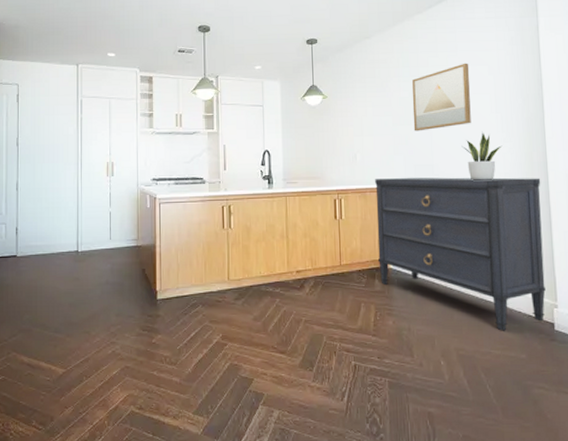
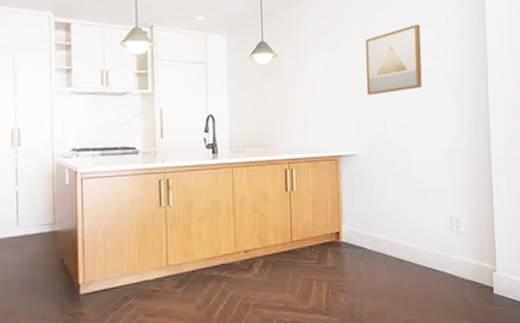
dresser: present [375,177,546,331] -> none [328,144,486,299]
potted plant: present [461,131,502,180] -> none [412,96,450,147]

